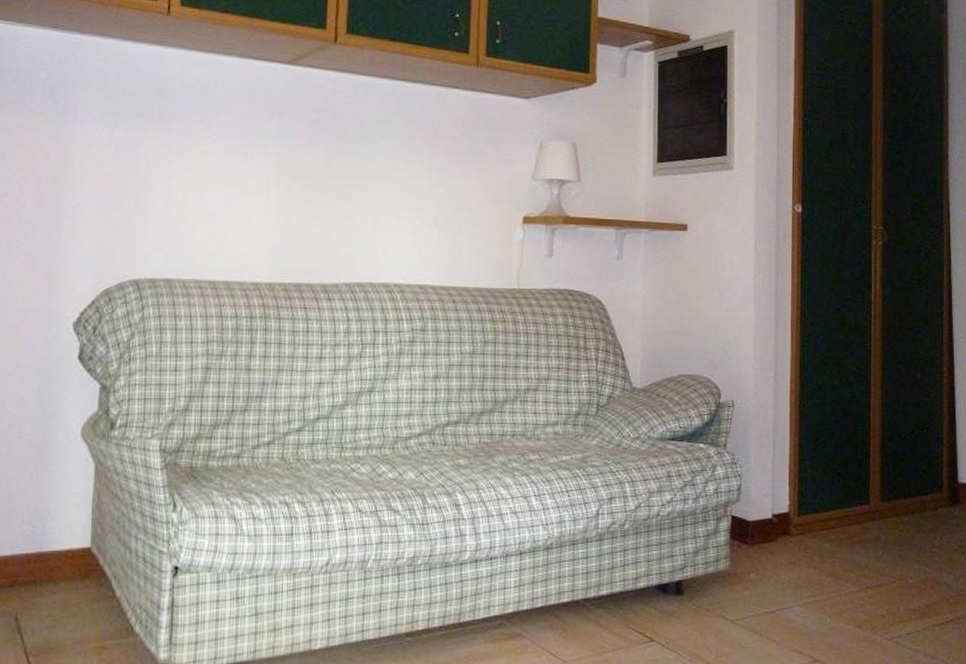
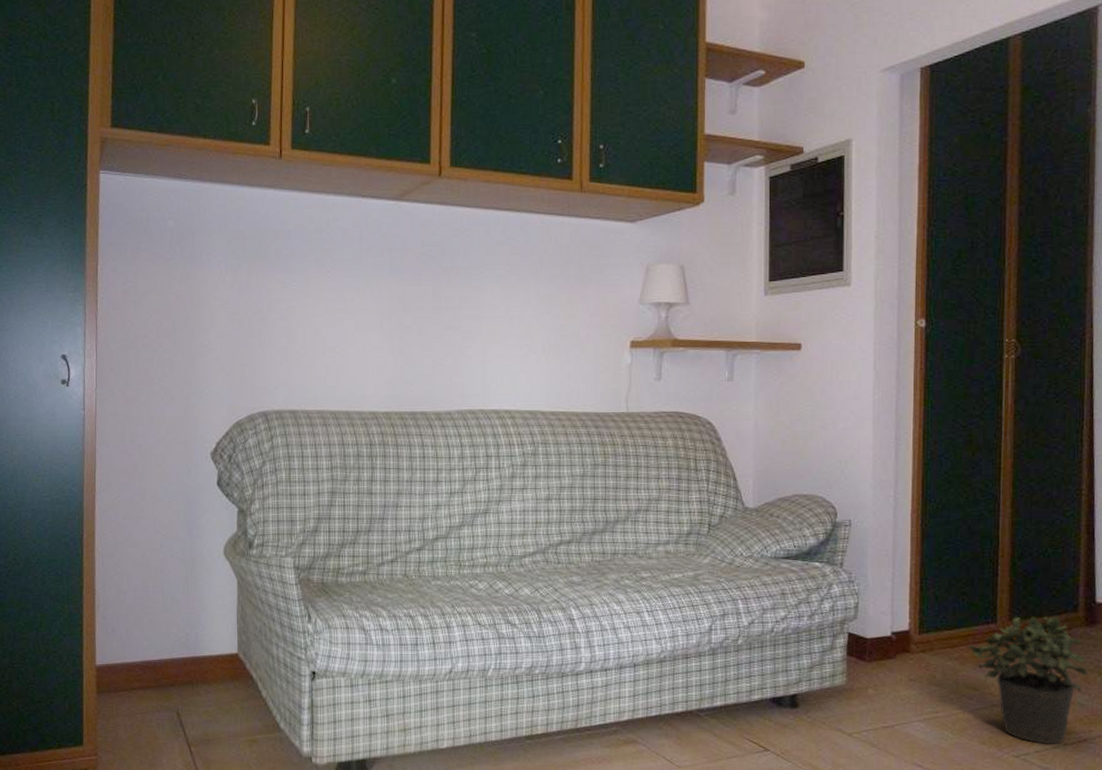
potted plant: none [843,497,952,627] -> present [967,616,1087,745]

